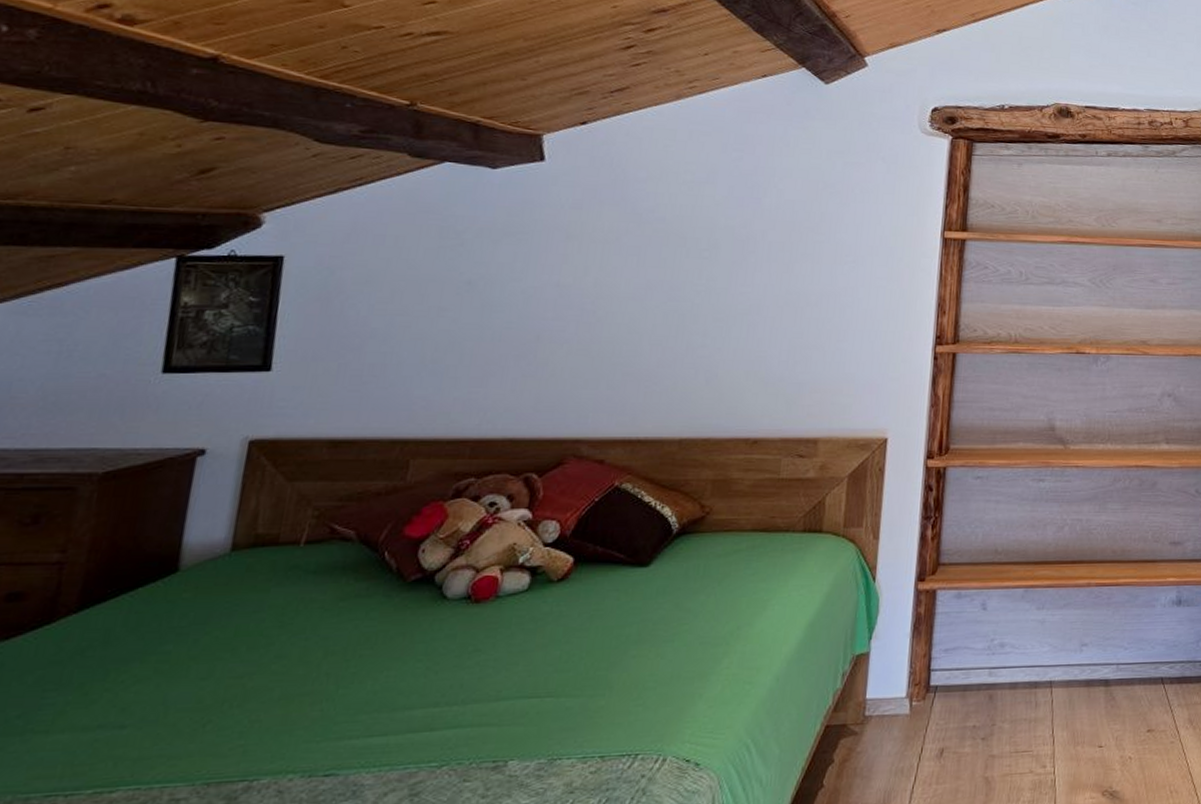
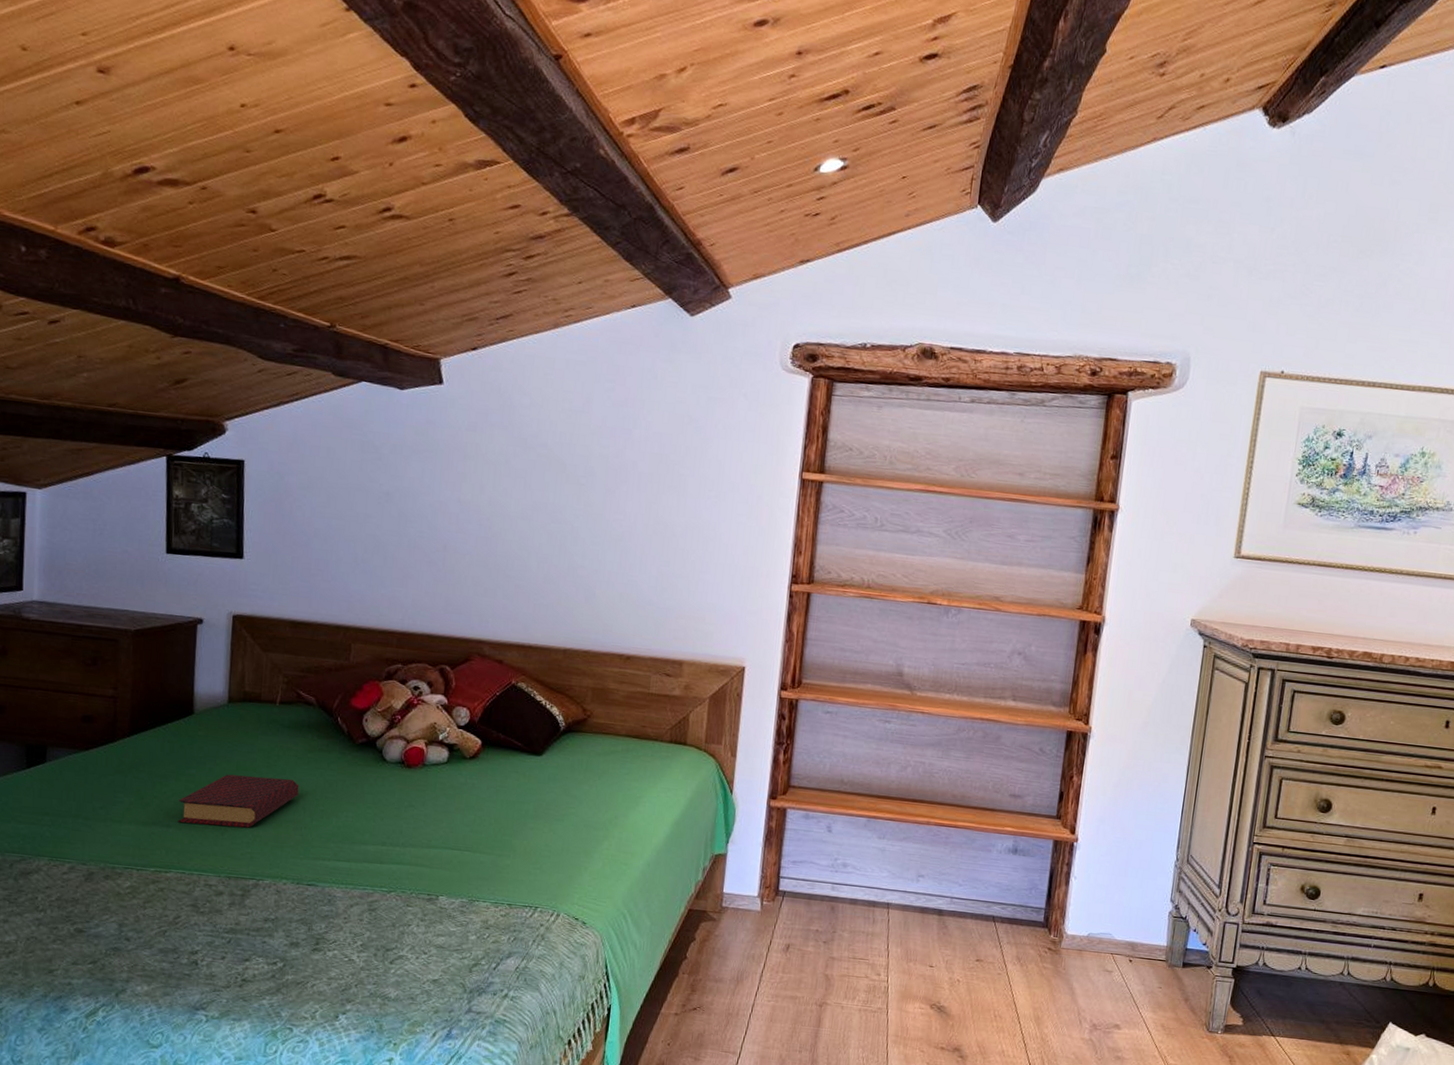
book: none [137,639,324,720] -> present [177,774,299,828]

